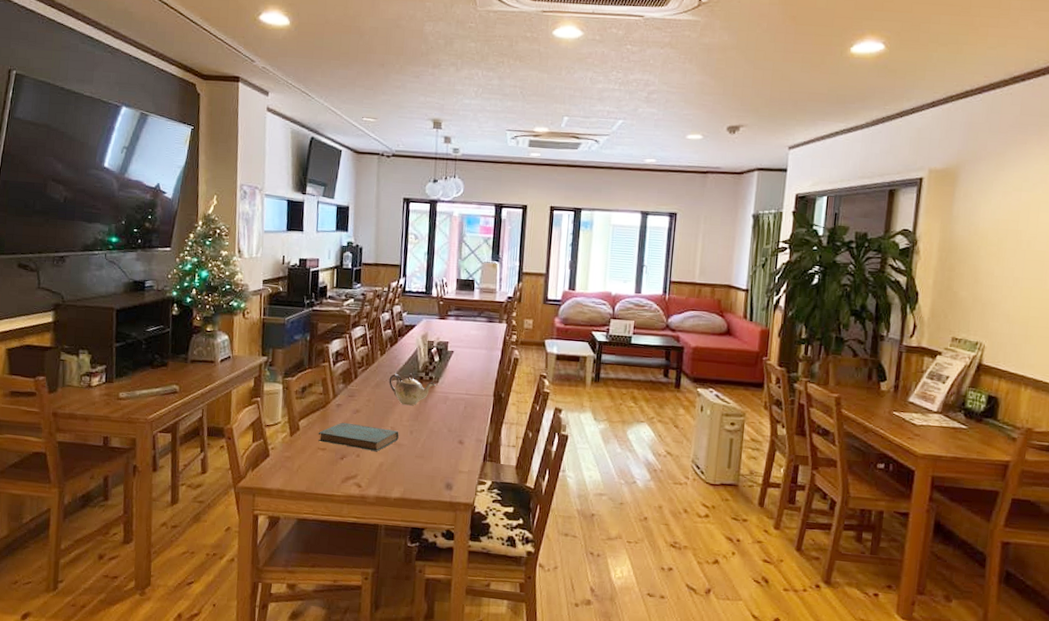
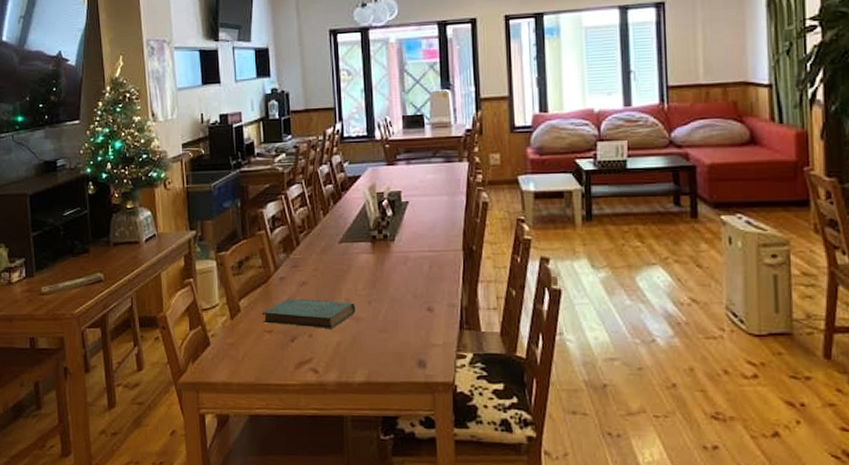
teapot: present [389,373,436,406] -> none [336,233,392,271]

